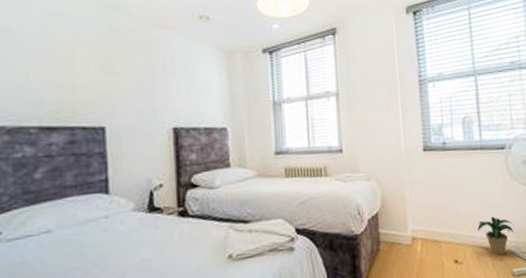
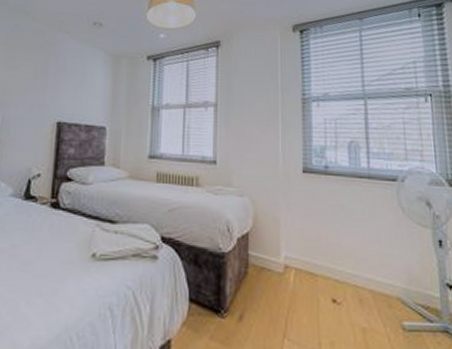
potted plant: present [477,217,515,256] -> none [361,256,406,303]

